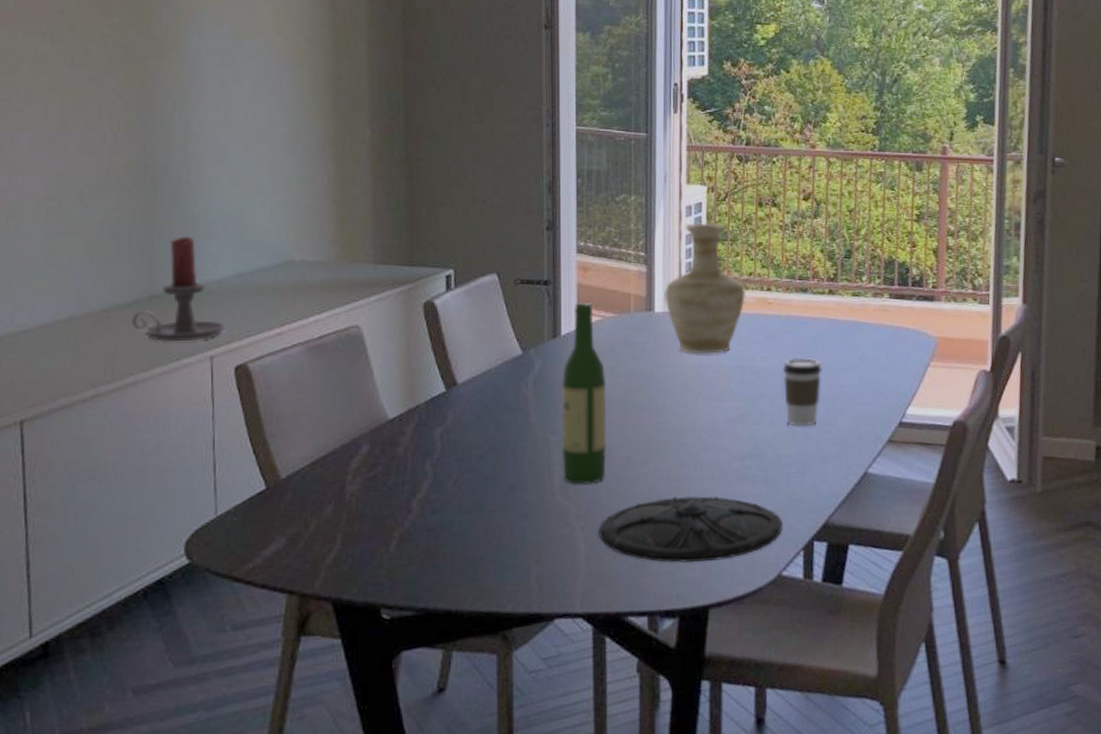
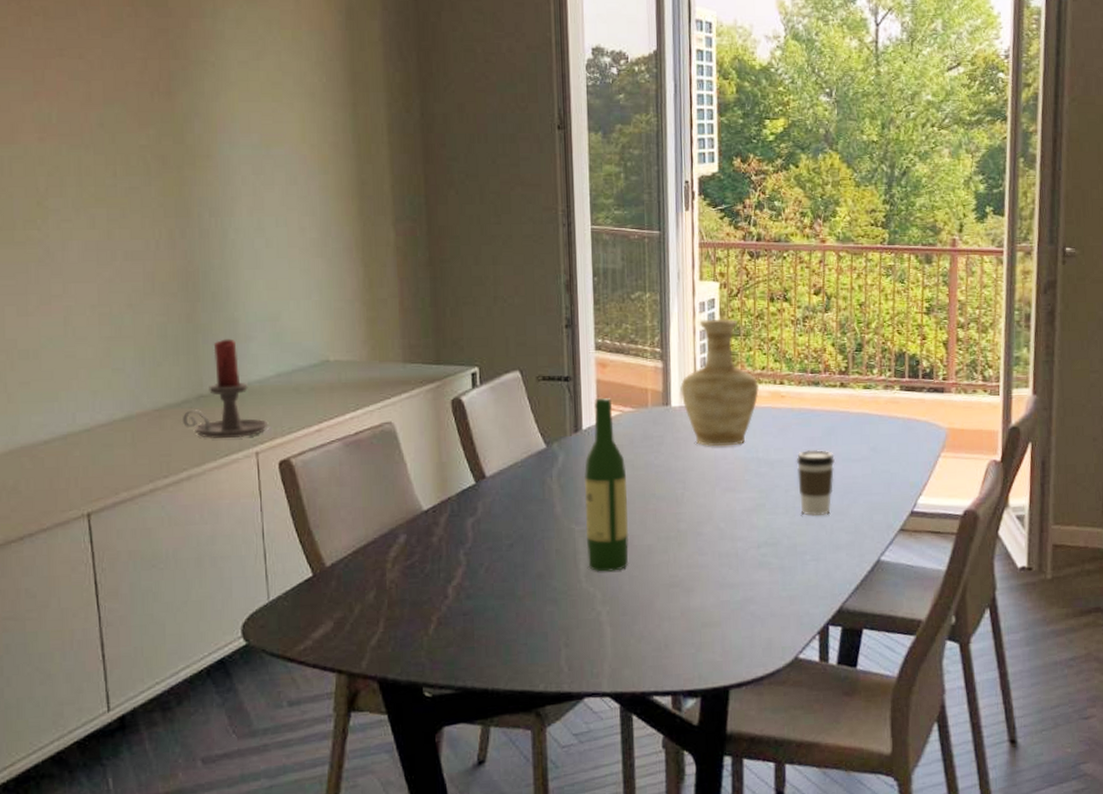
plate: present [599,496,783,563] -> none [623,582,799,646]

